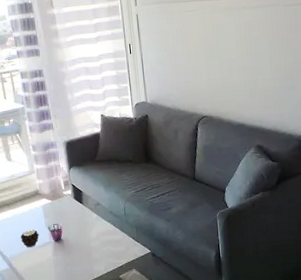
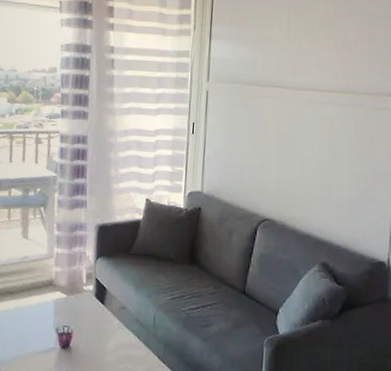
candle: present [20,230,39,247] -> none [18,329,43,352]

